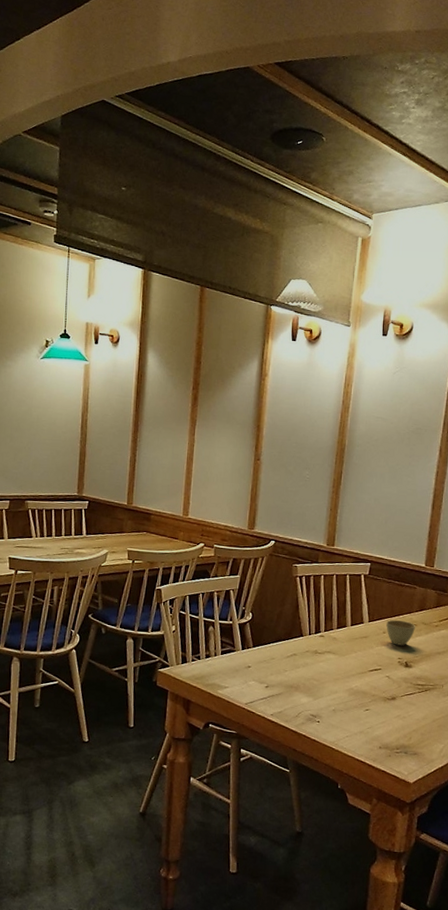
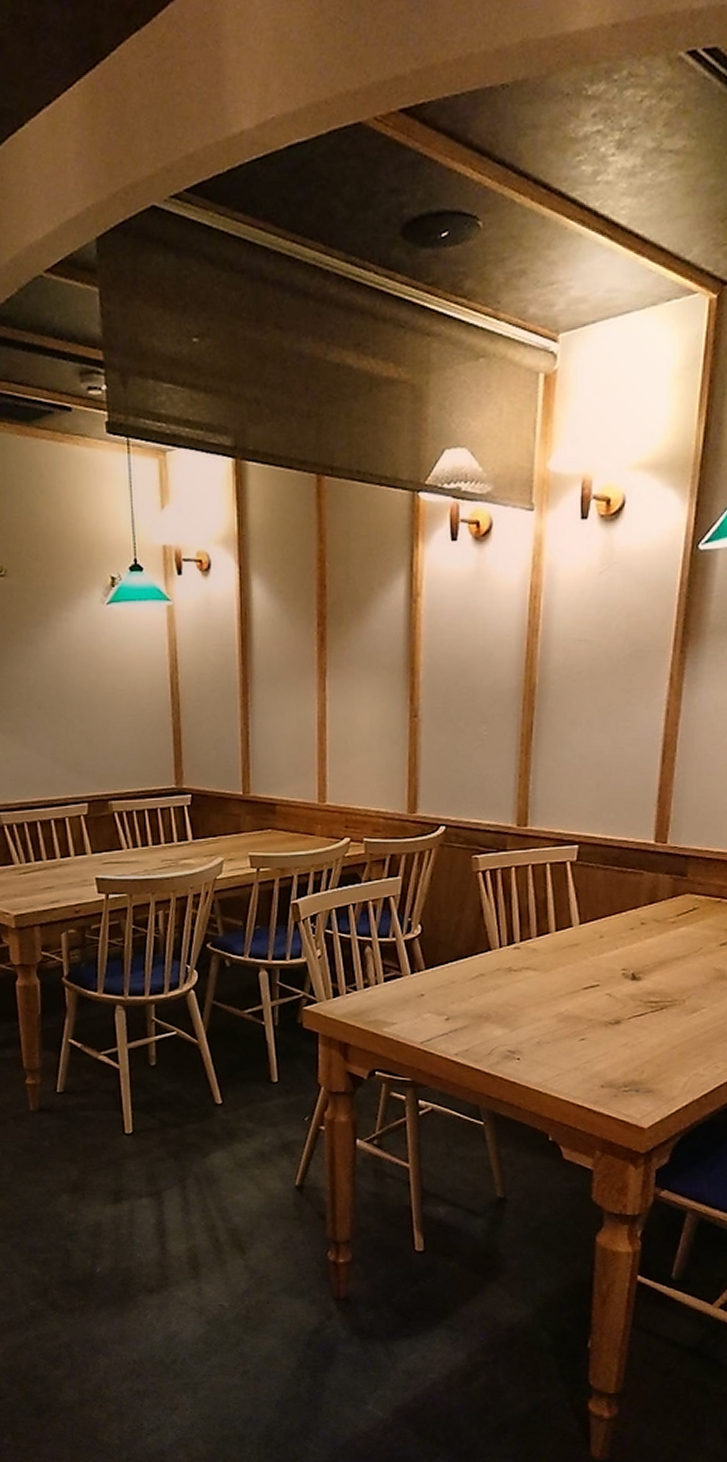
cup: present [385,619,415,646] -> none [603,918,644,952]

